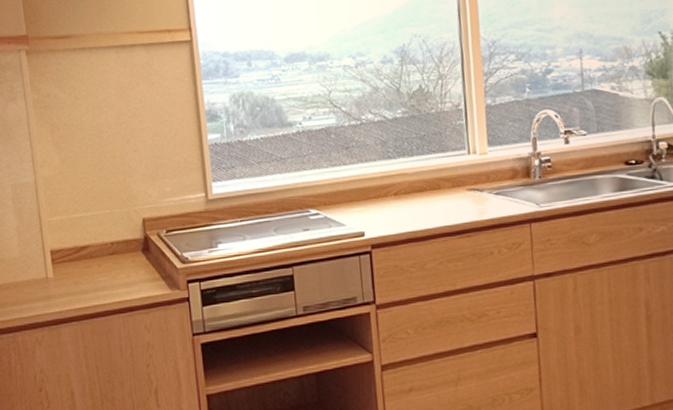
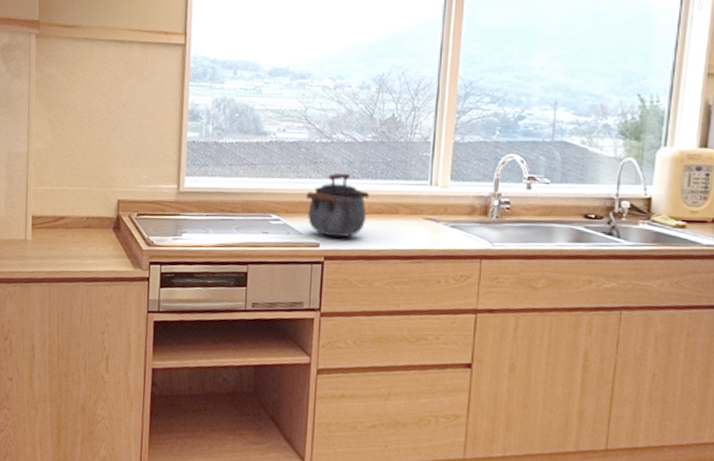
kettle: none [343,154,409,224] -> present [306,172,370,238]

